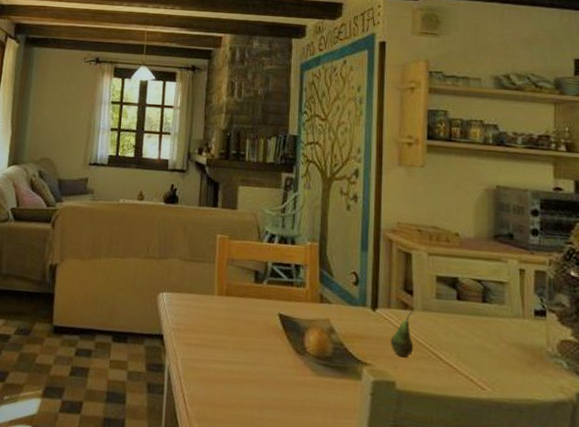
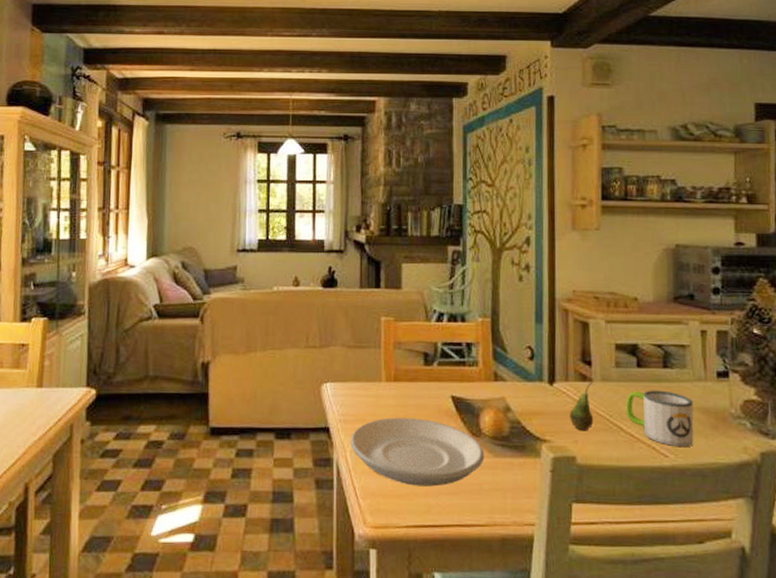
plate: none [181,330,308,400] -> present [349,417,485,487]
mug: none [445,322,511,381] -> present [625,390,694,446]

